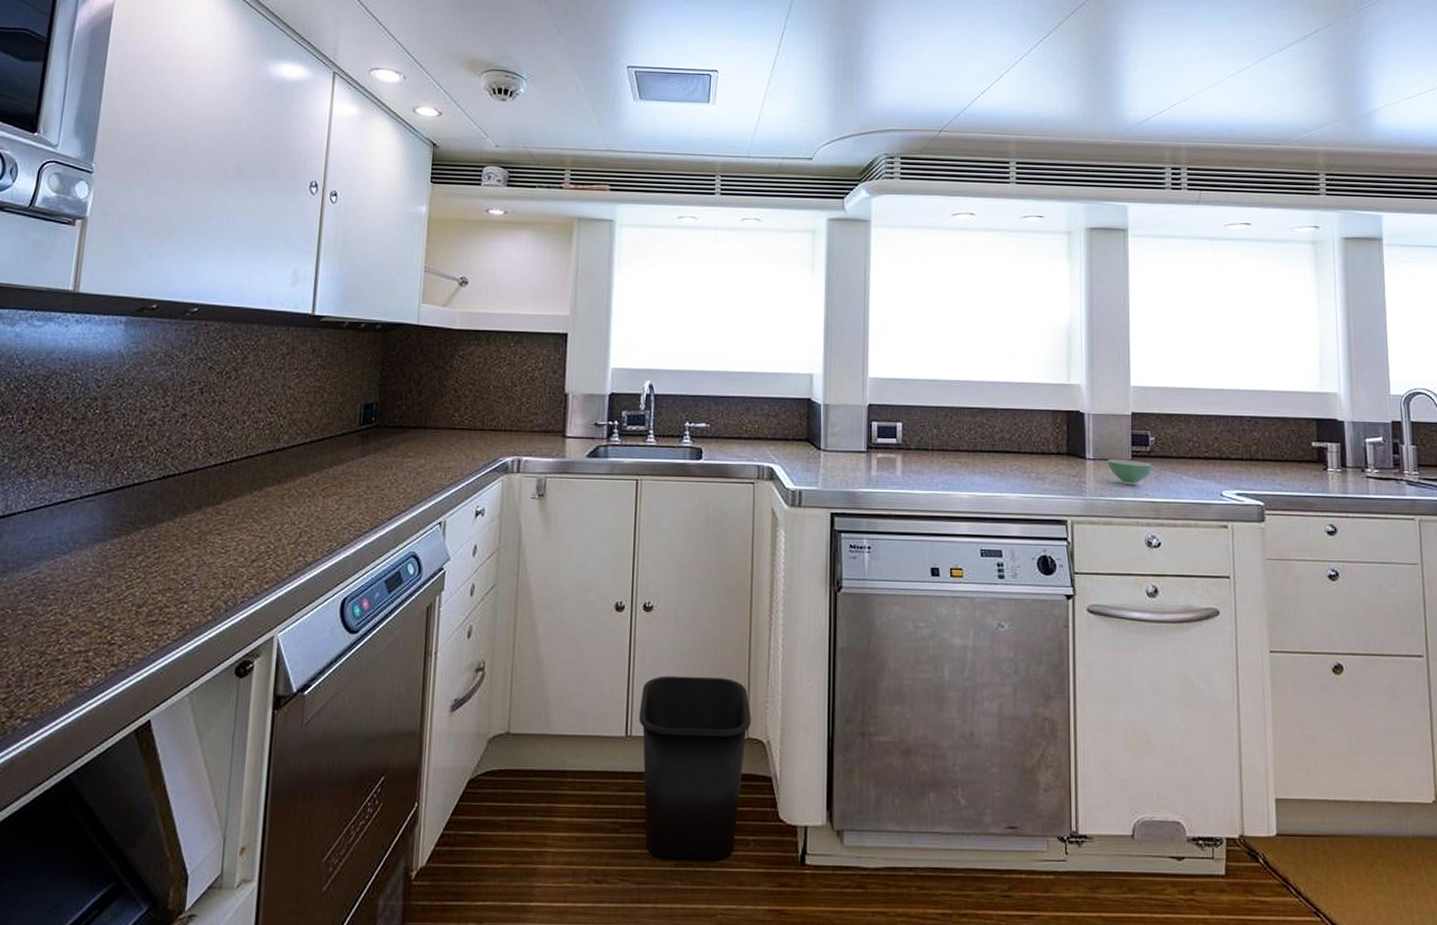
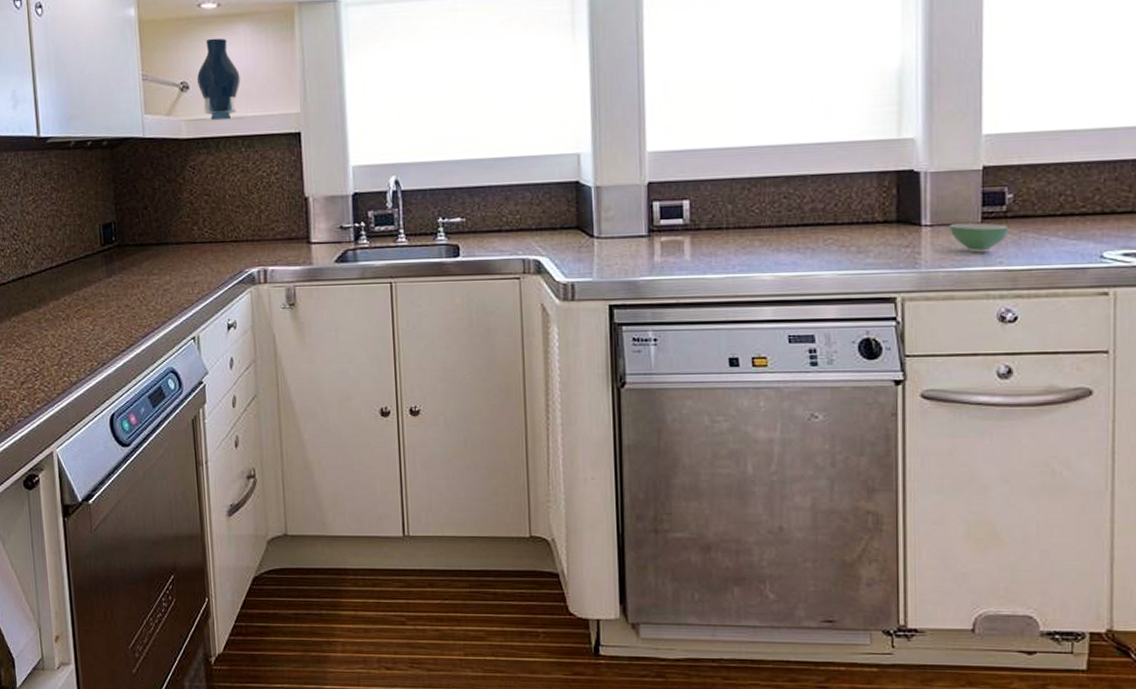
vase: none [476,241,517,316] -> present [196,38,240,121]
waste bin: present [639,675,751,862] -> none [414,477,533,652]

